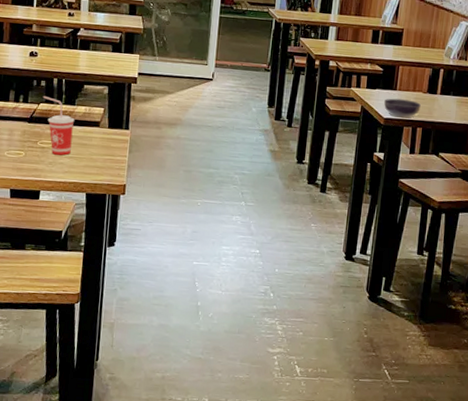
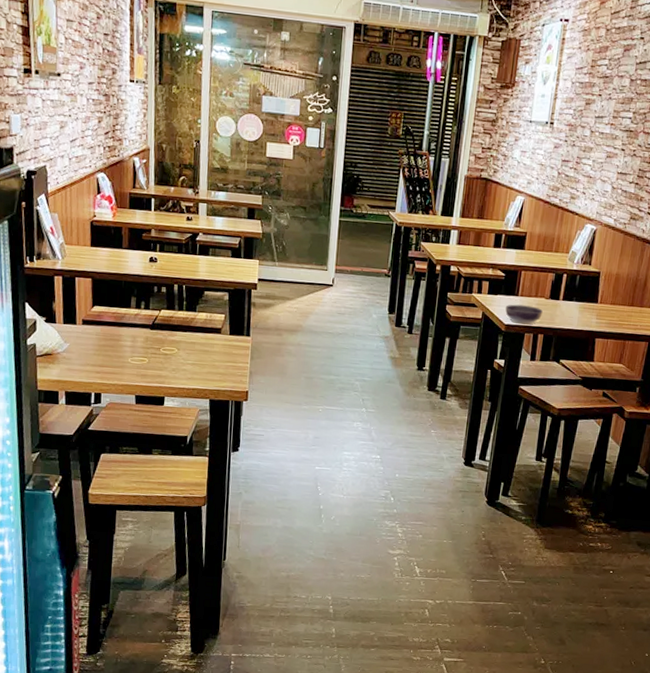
beverage cup: present [42,95,75,156] -> none [163,302,197,362]

